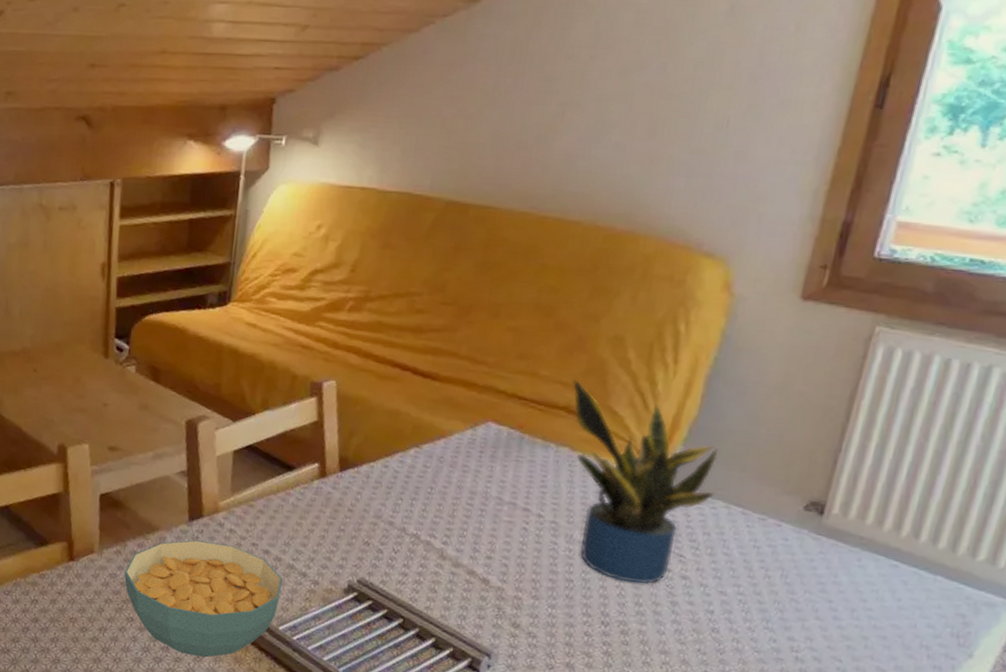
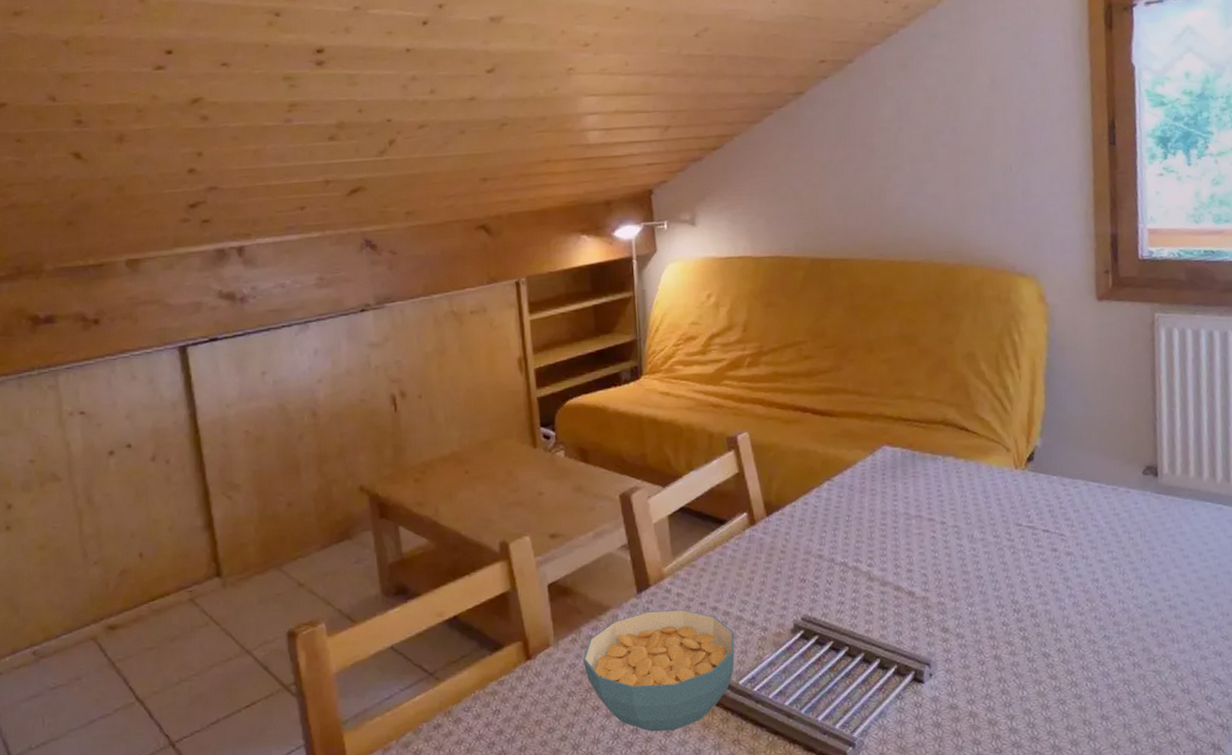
potted plant: present [572,379,718,585] -> none [943,395,1074,569]

